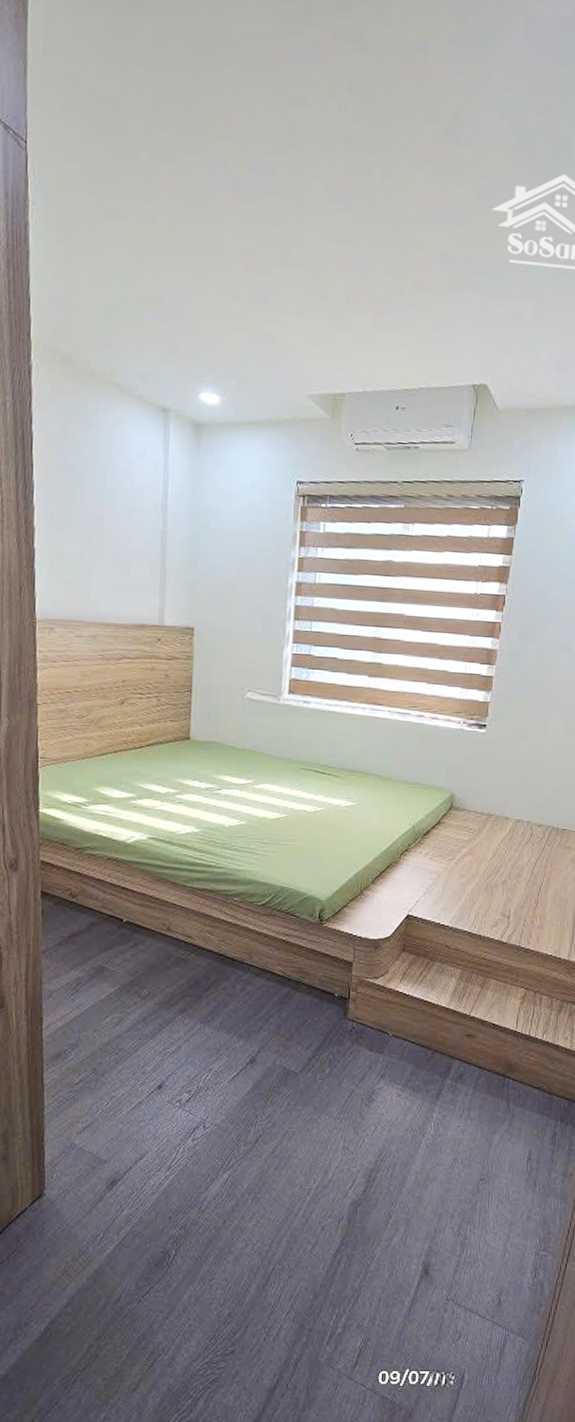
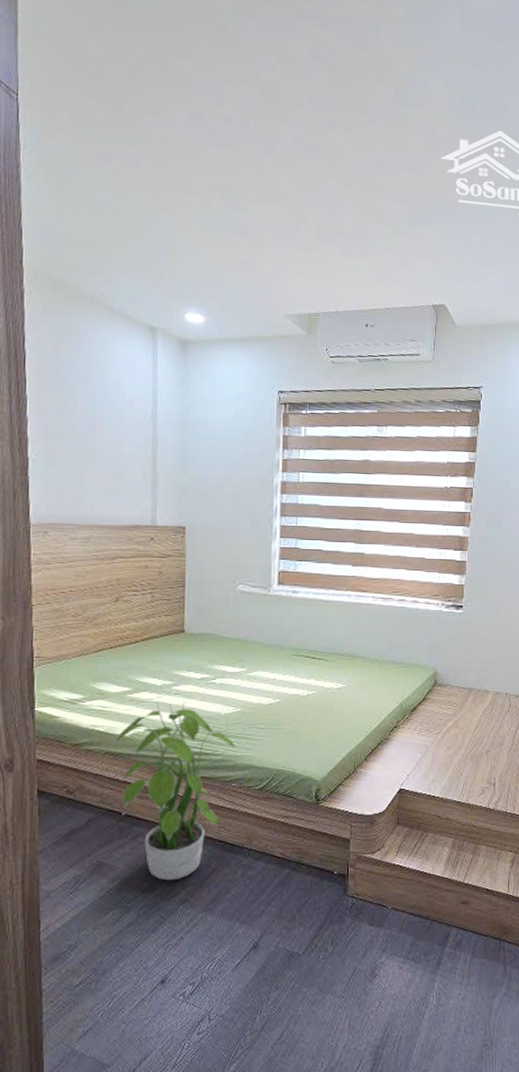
potted plant: none [116,810,239,990] -> present [113,701,235,881]

